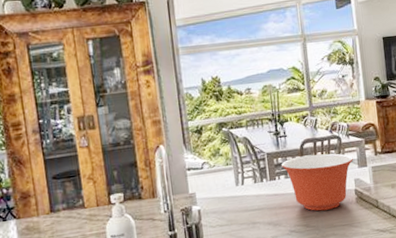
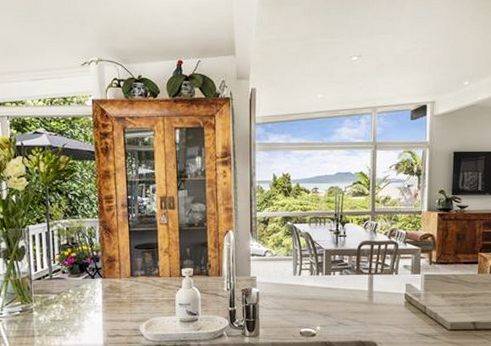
mixing bowl: present [282,153,353,211] -> none [338,256,407,309]

